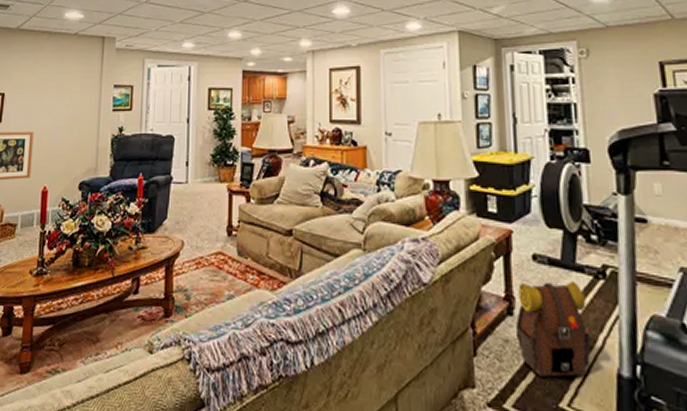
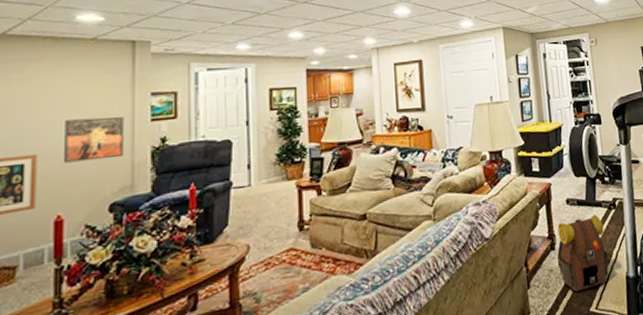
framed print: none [51,104,93,142] -> present [64,117,124,163]

